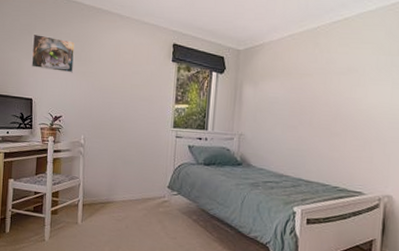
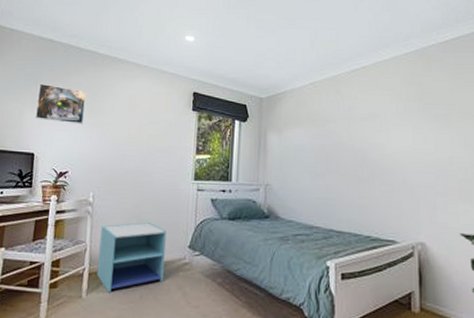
nightstand: none [89,163,148,222] -> present [97,222,166,293]

